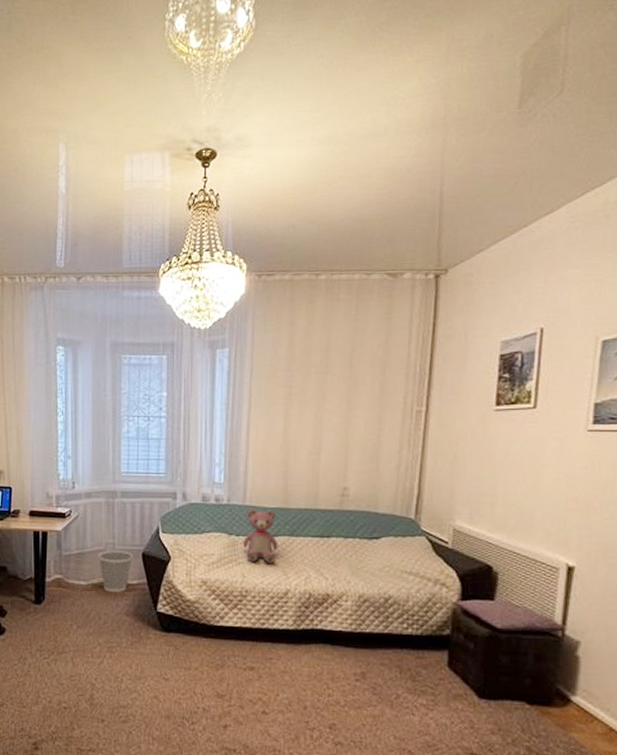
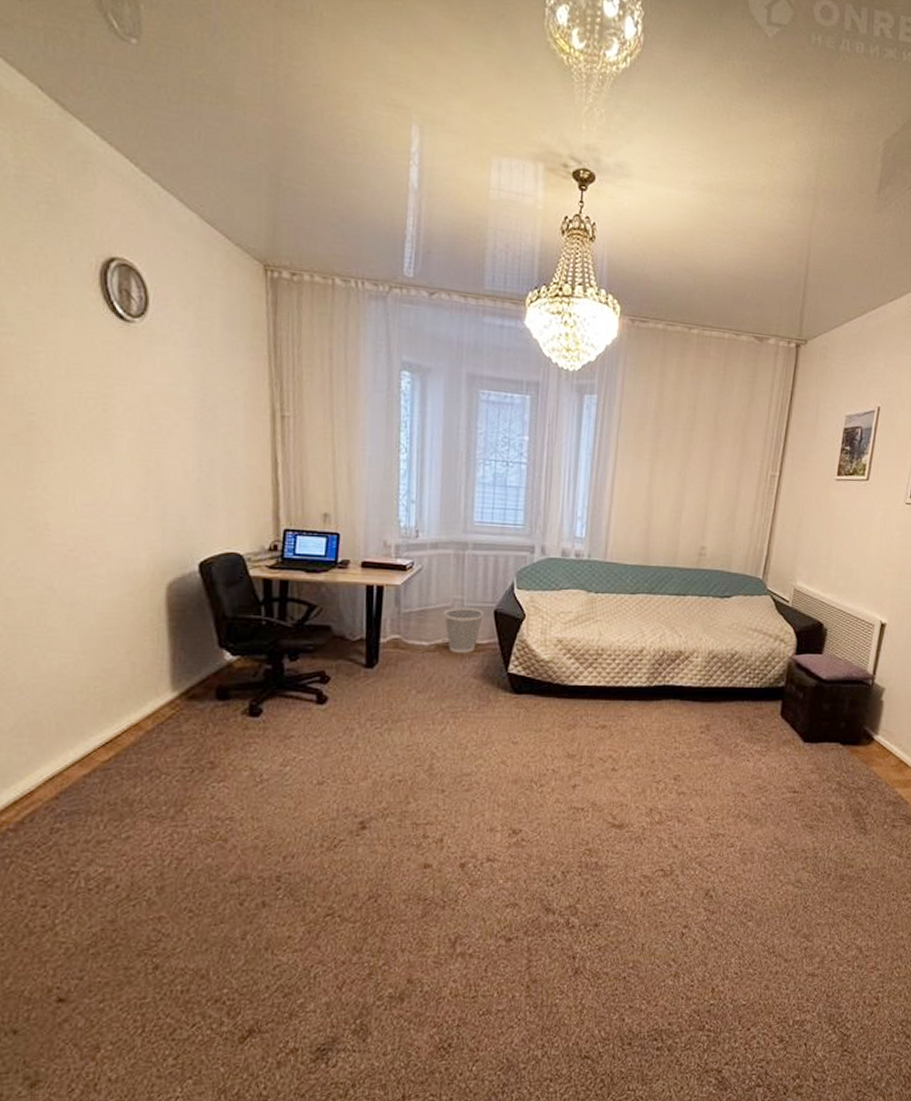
teddy bear: present [243,509,278,563] -> none [602,565,637,621]

